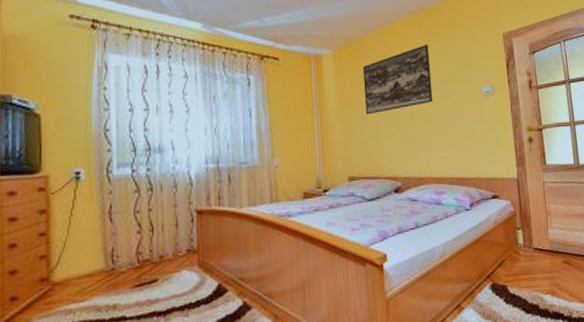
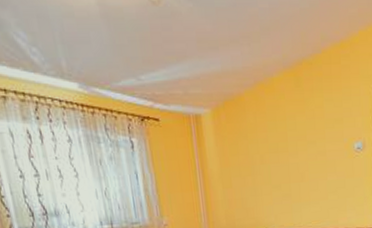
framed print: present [362,44,433,115] -> none [241,100,308,174]

